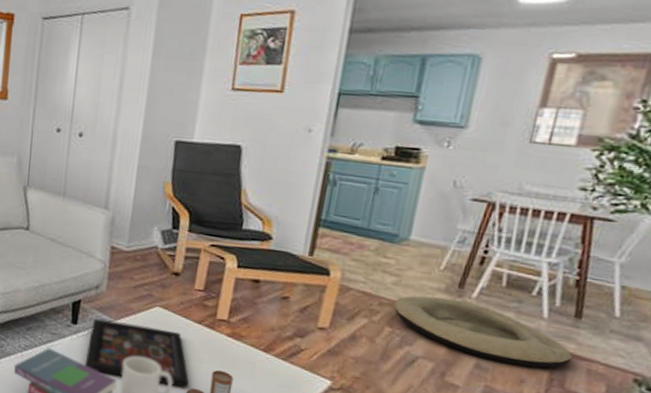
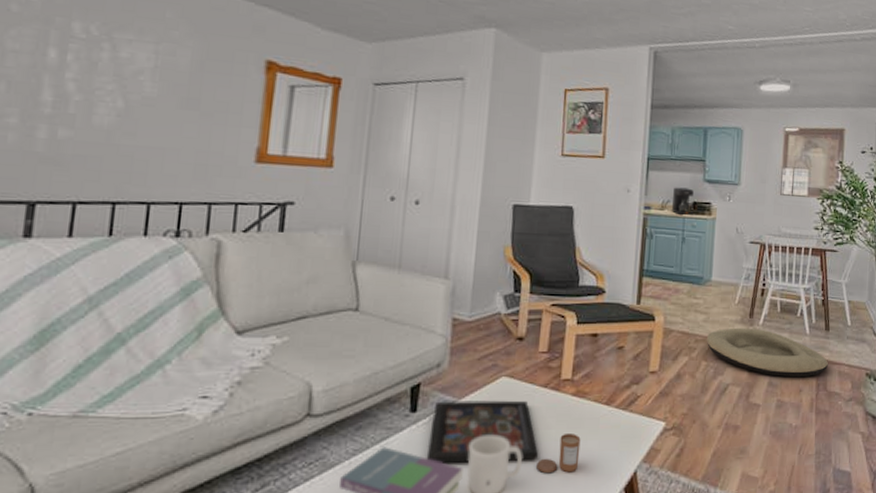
coffee maker: none [363,128,398,162] -> present [671,187,695,215]

